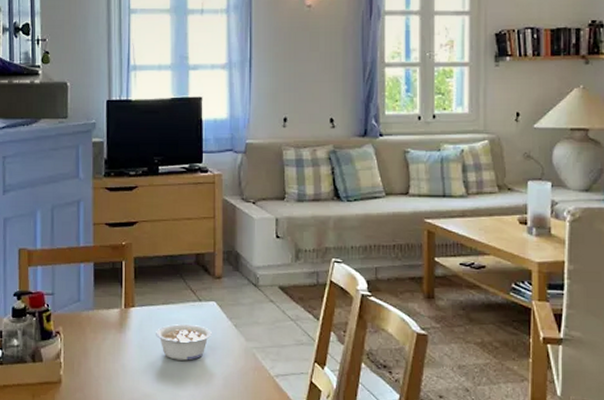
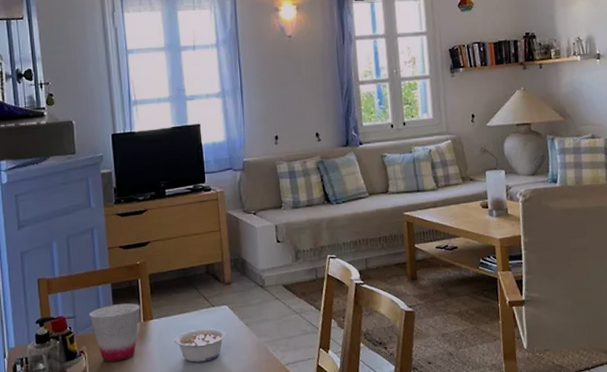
cup: none [68,286,122,348] -> present [89,303,140,362]

